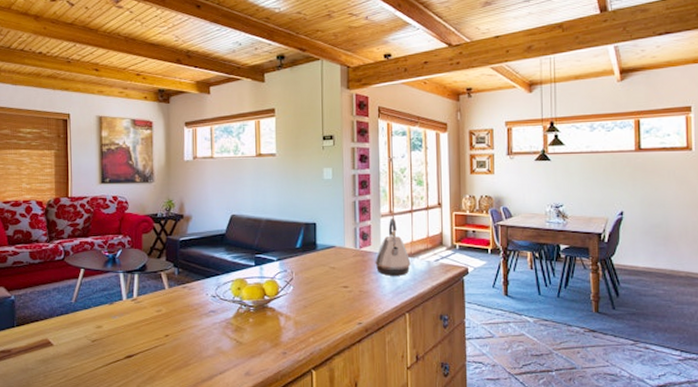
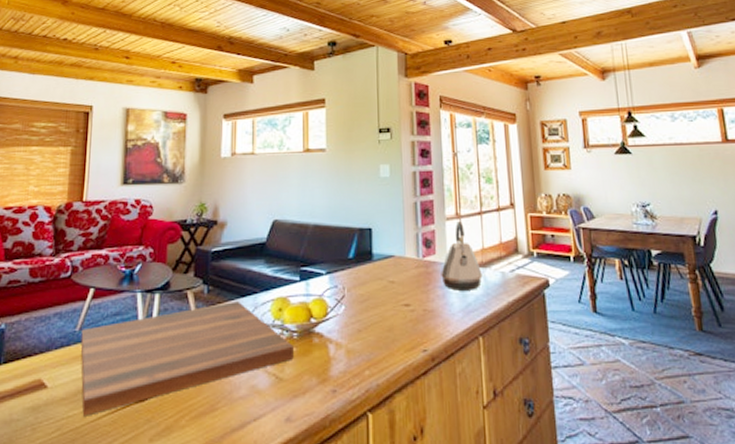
cutting board: none [76,280,251,367] -> present [80,300,294,416]

